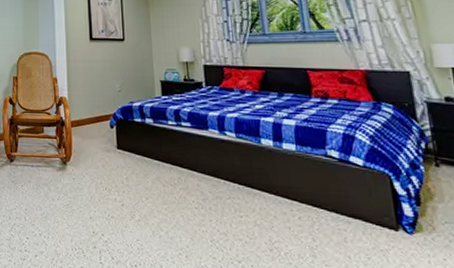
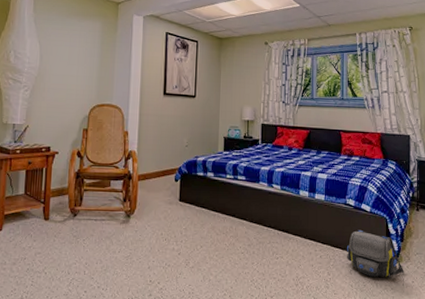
shoulder bag: none [335,187,429,252] -> present [347,229,404,278]

